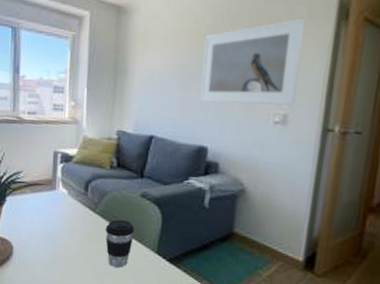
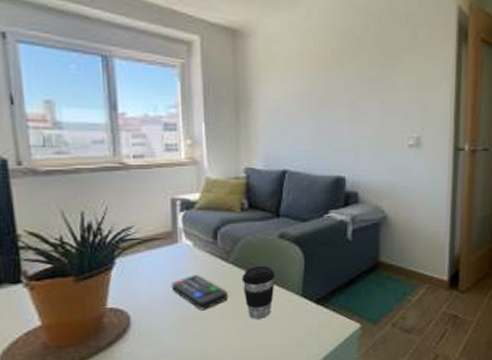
remote control: none [47,219,92,252] -> present [172,275,227,310]
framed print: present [199,18,305,106] -> none [332,40,429,130]

